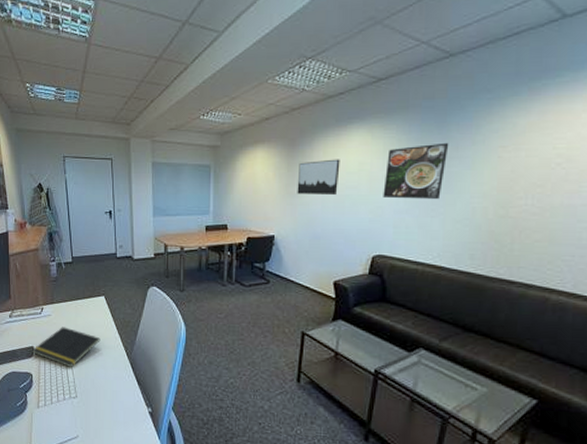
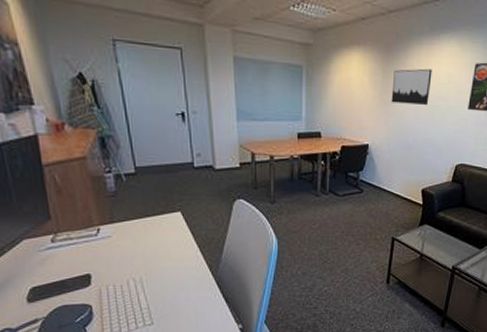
notepad: present [32,327,101,368] -> none [89,249,179,294]

